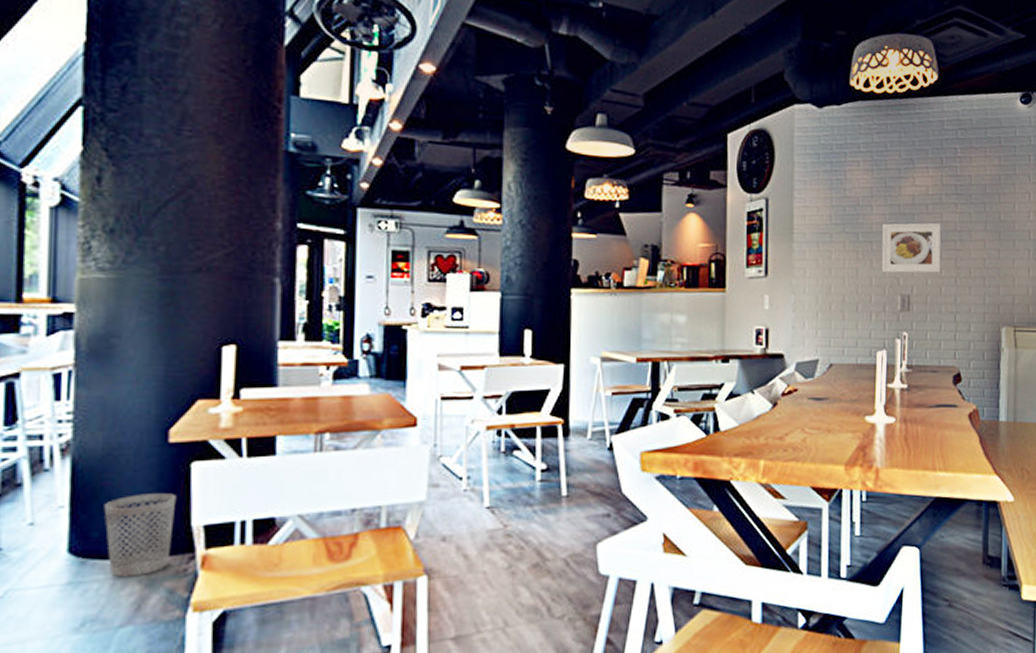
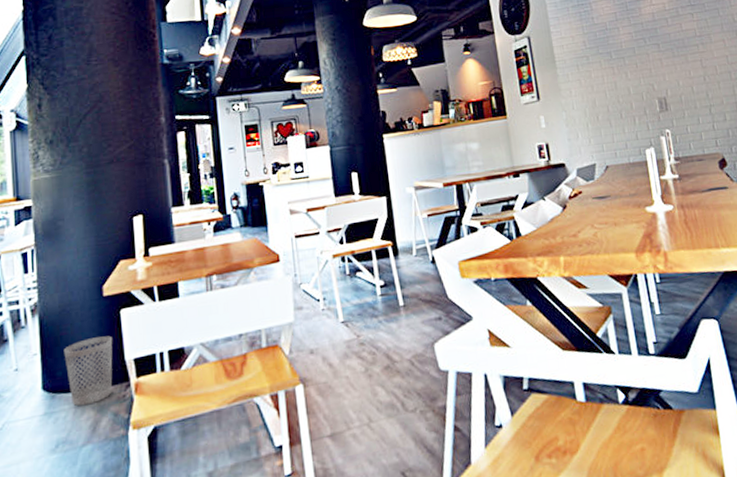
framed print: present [881,222,941,273] -> none [631,32,689,82]

